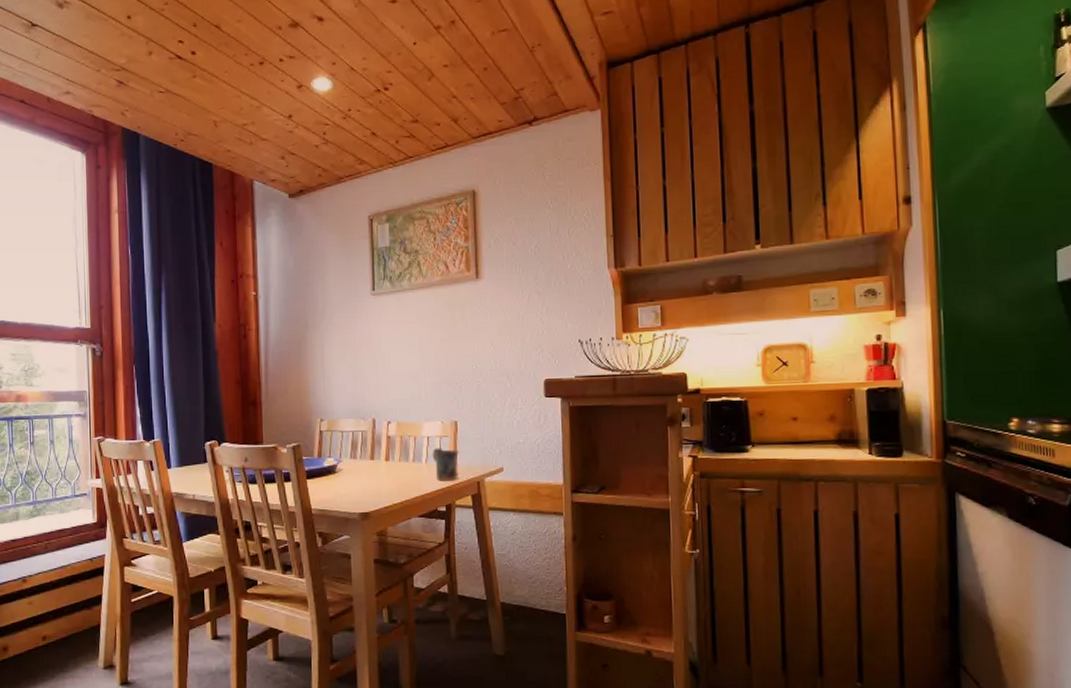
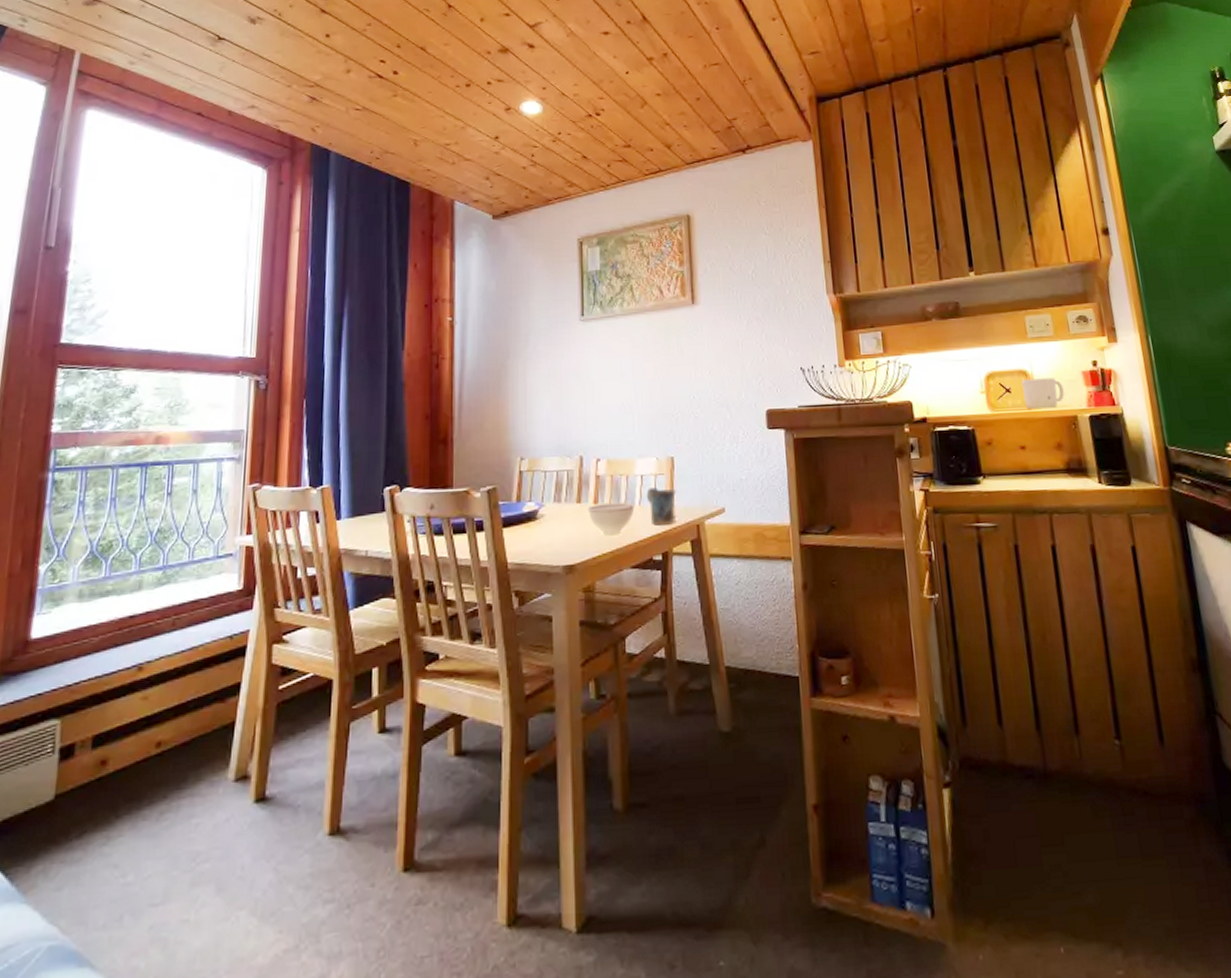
bowl: none [379,460,422,489] -> present [587,502,635,536]
mug: none [799,351,843,383] -> present [1021,378,1065,410]

